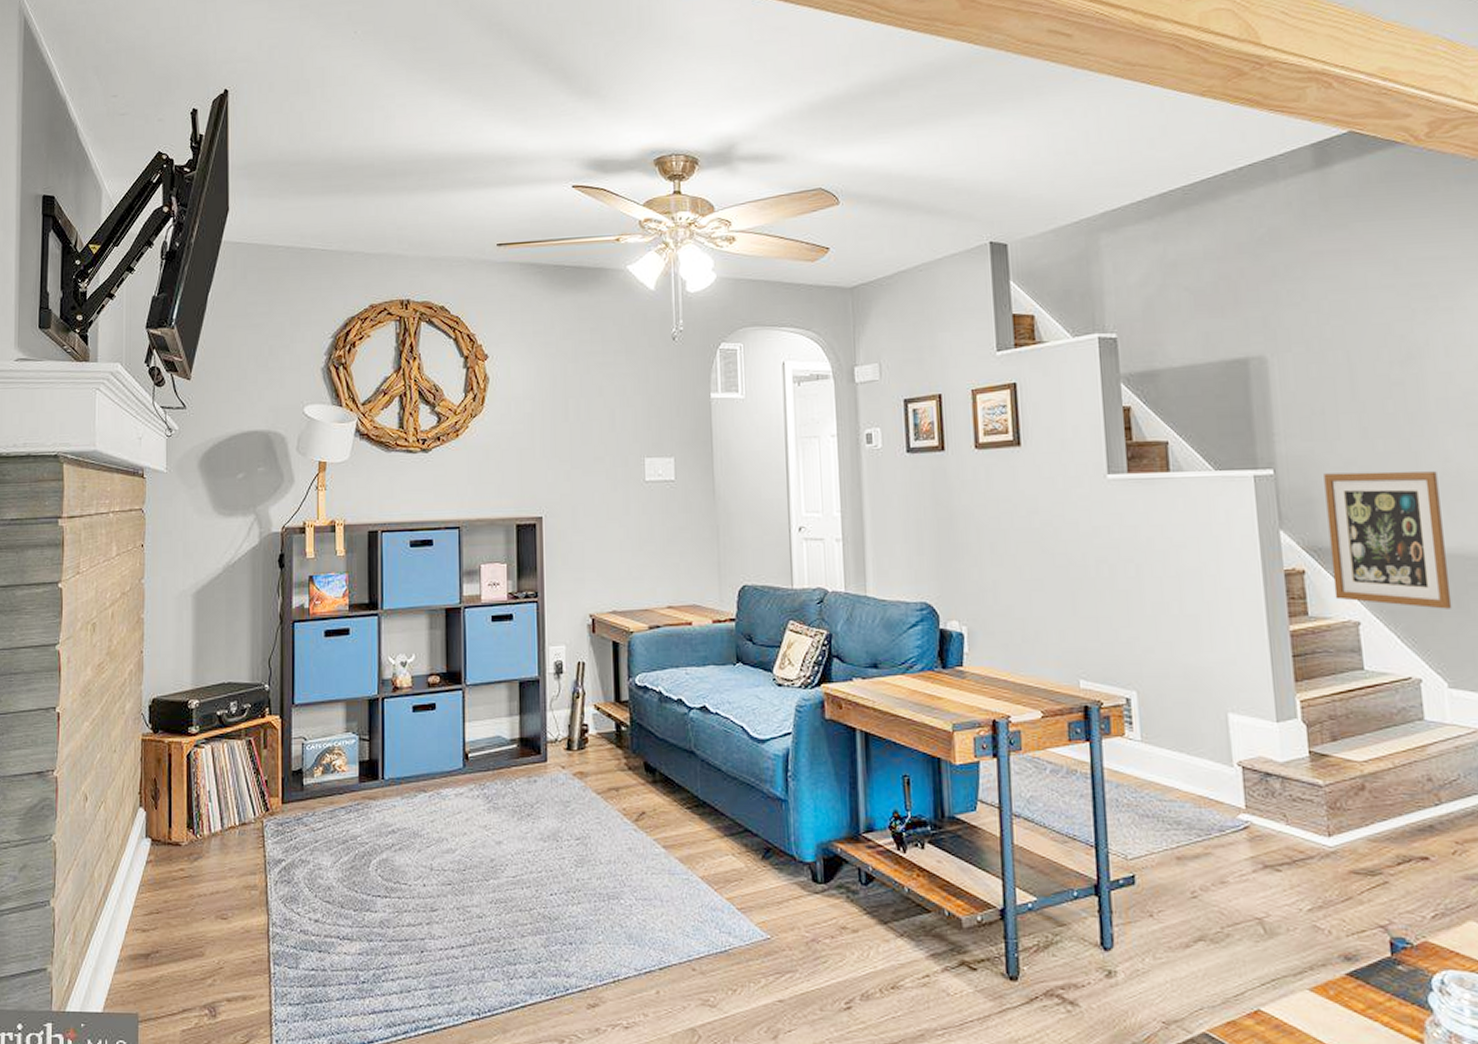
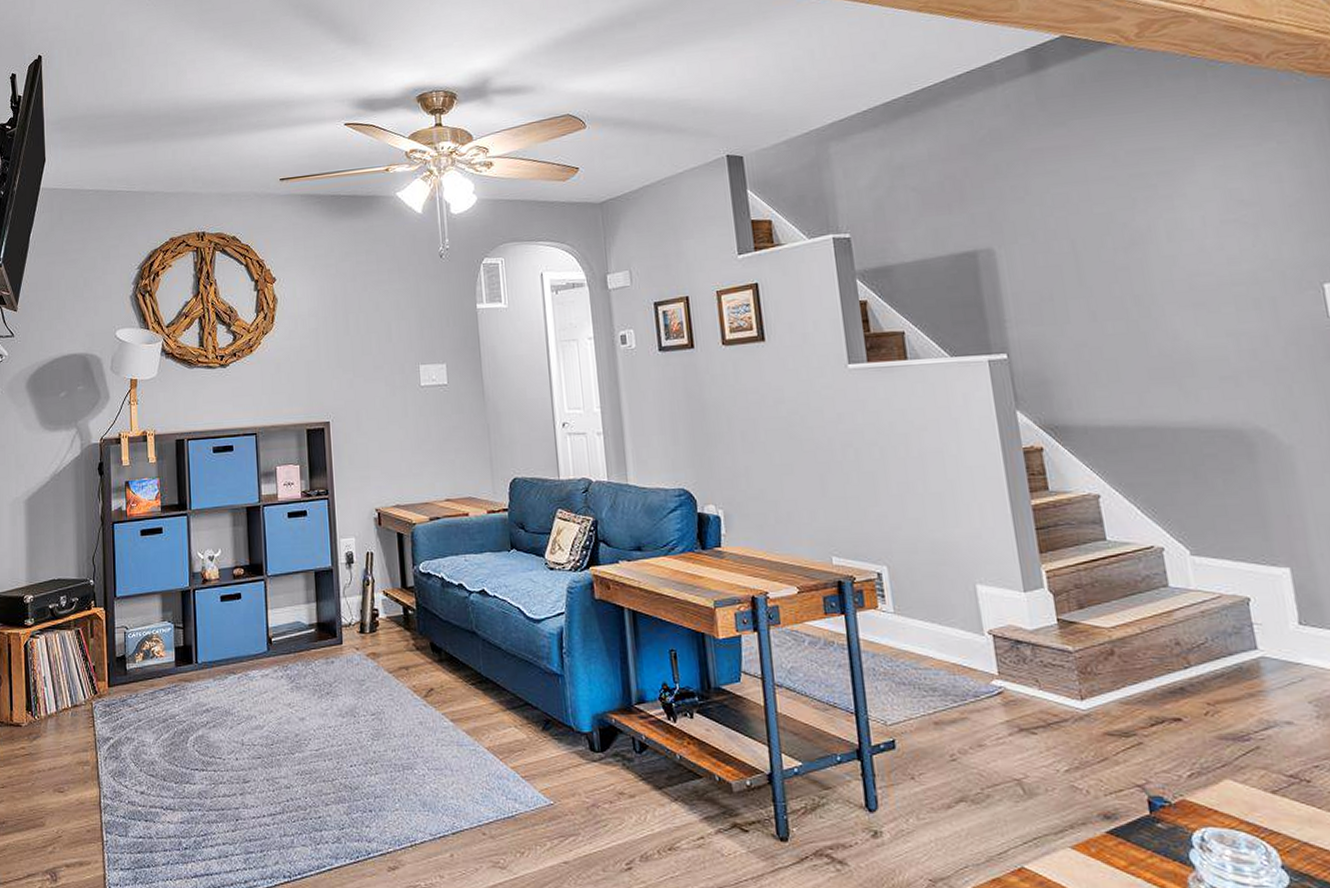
wall art: present [1324,471,1452,609] -> none [1056,350,1190,481]

